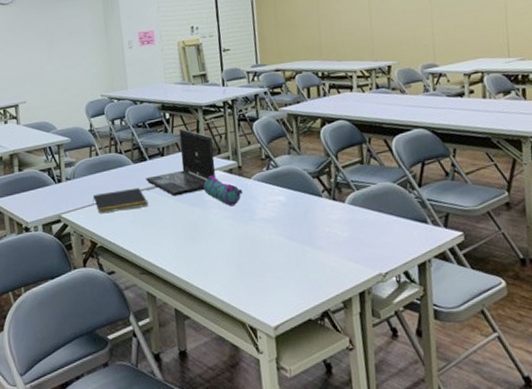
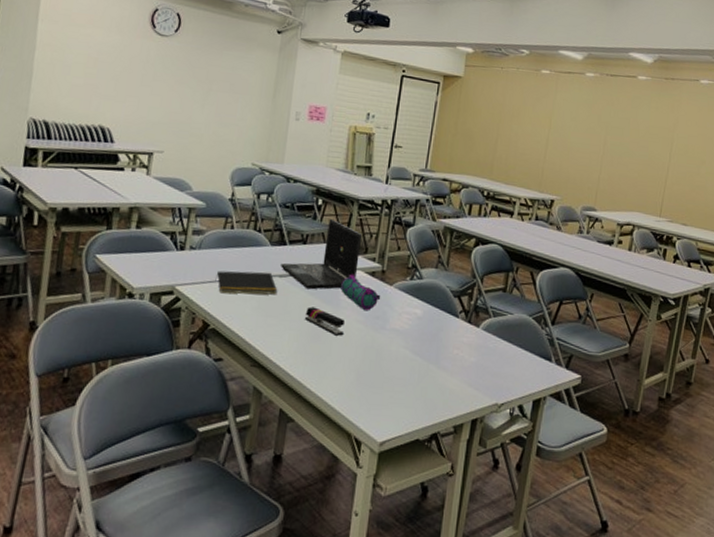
stapler: none [177,211,216,234] -> present [304,306,345,336]

